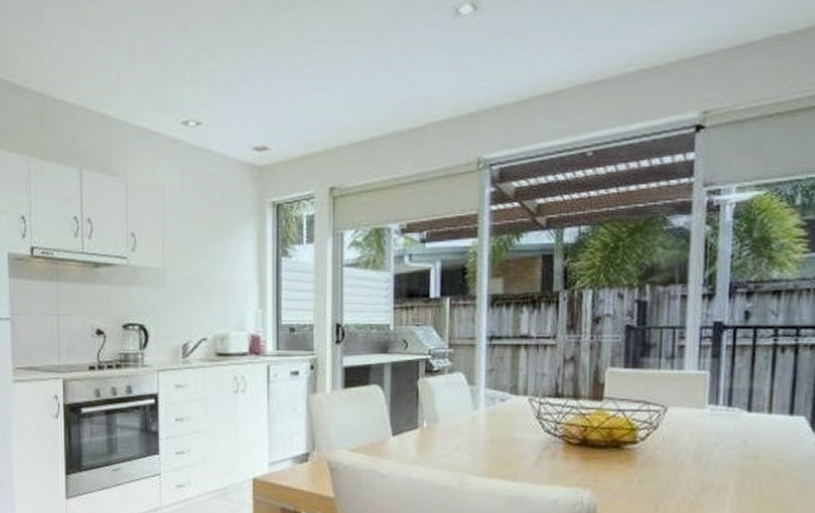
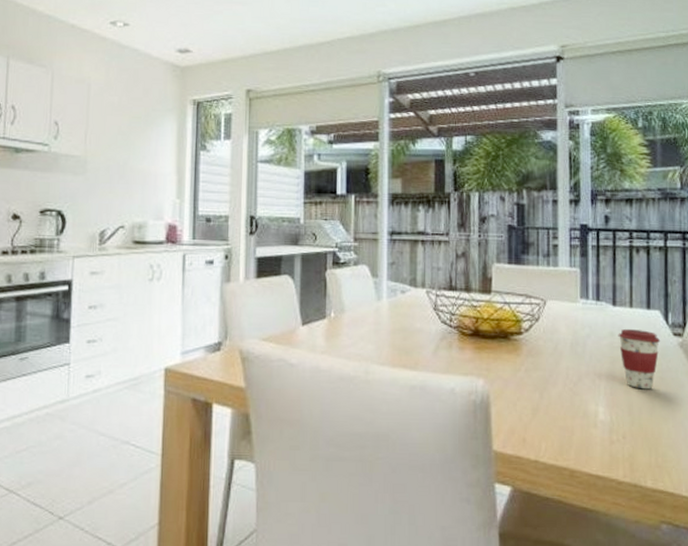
coffee cup: none [751,436,804,502] -> present [618,328,661,390]

